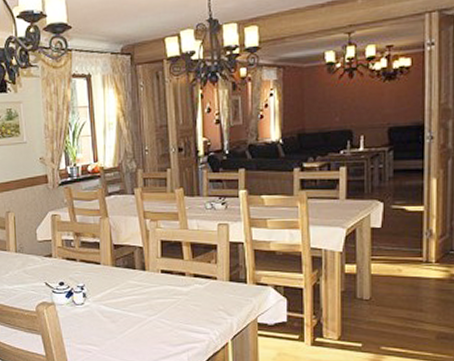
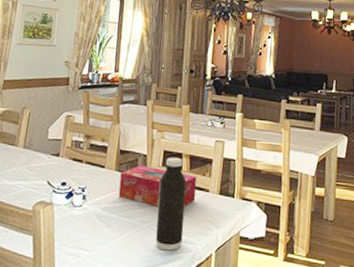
tissue box: none [118,257,203,299] -> present [118,165,197,207]
water bottle: none [160,246,194,342] -> present [155,157,186,251]

